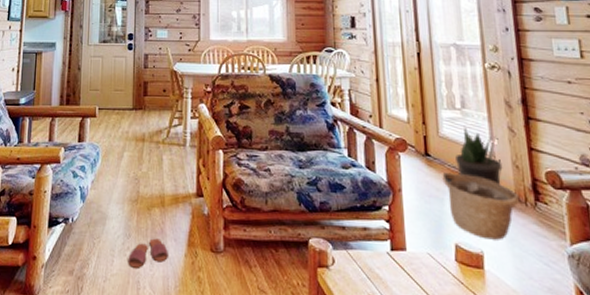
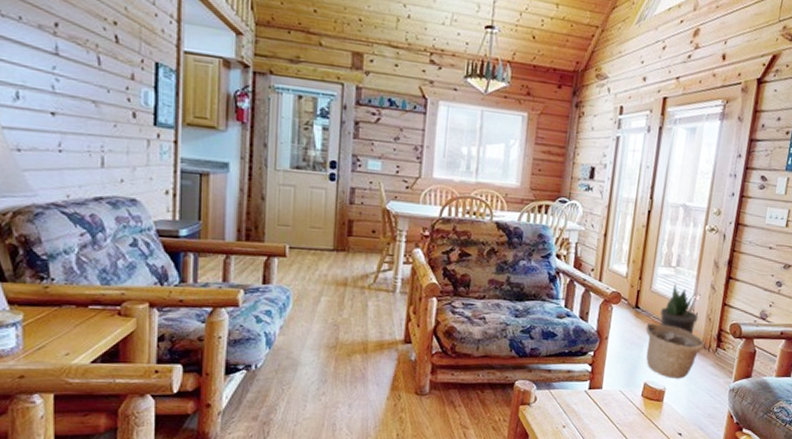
slippers: present [128,238,168,268] -> none [323,383,369,412]

